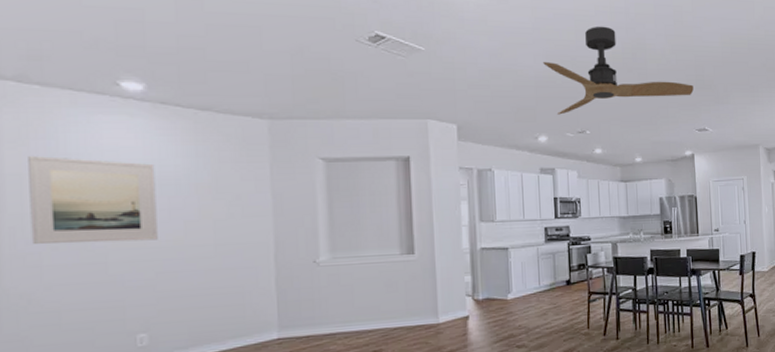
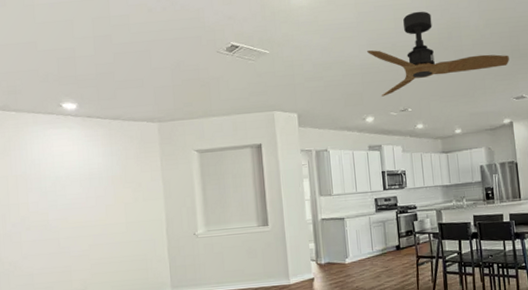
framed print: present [28,155,158,244] -> none [11,162,90,226]

